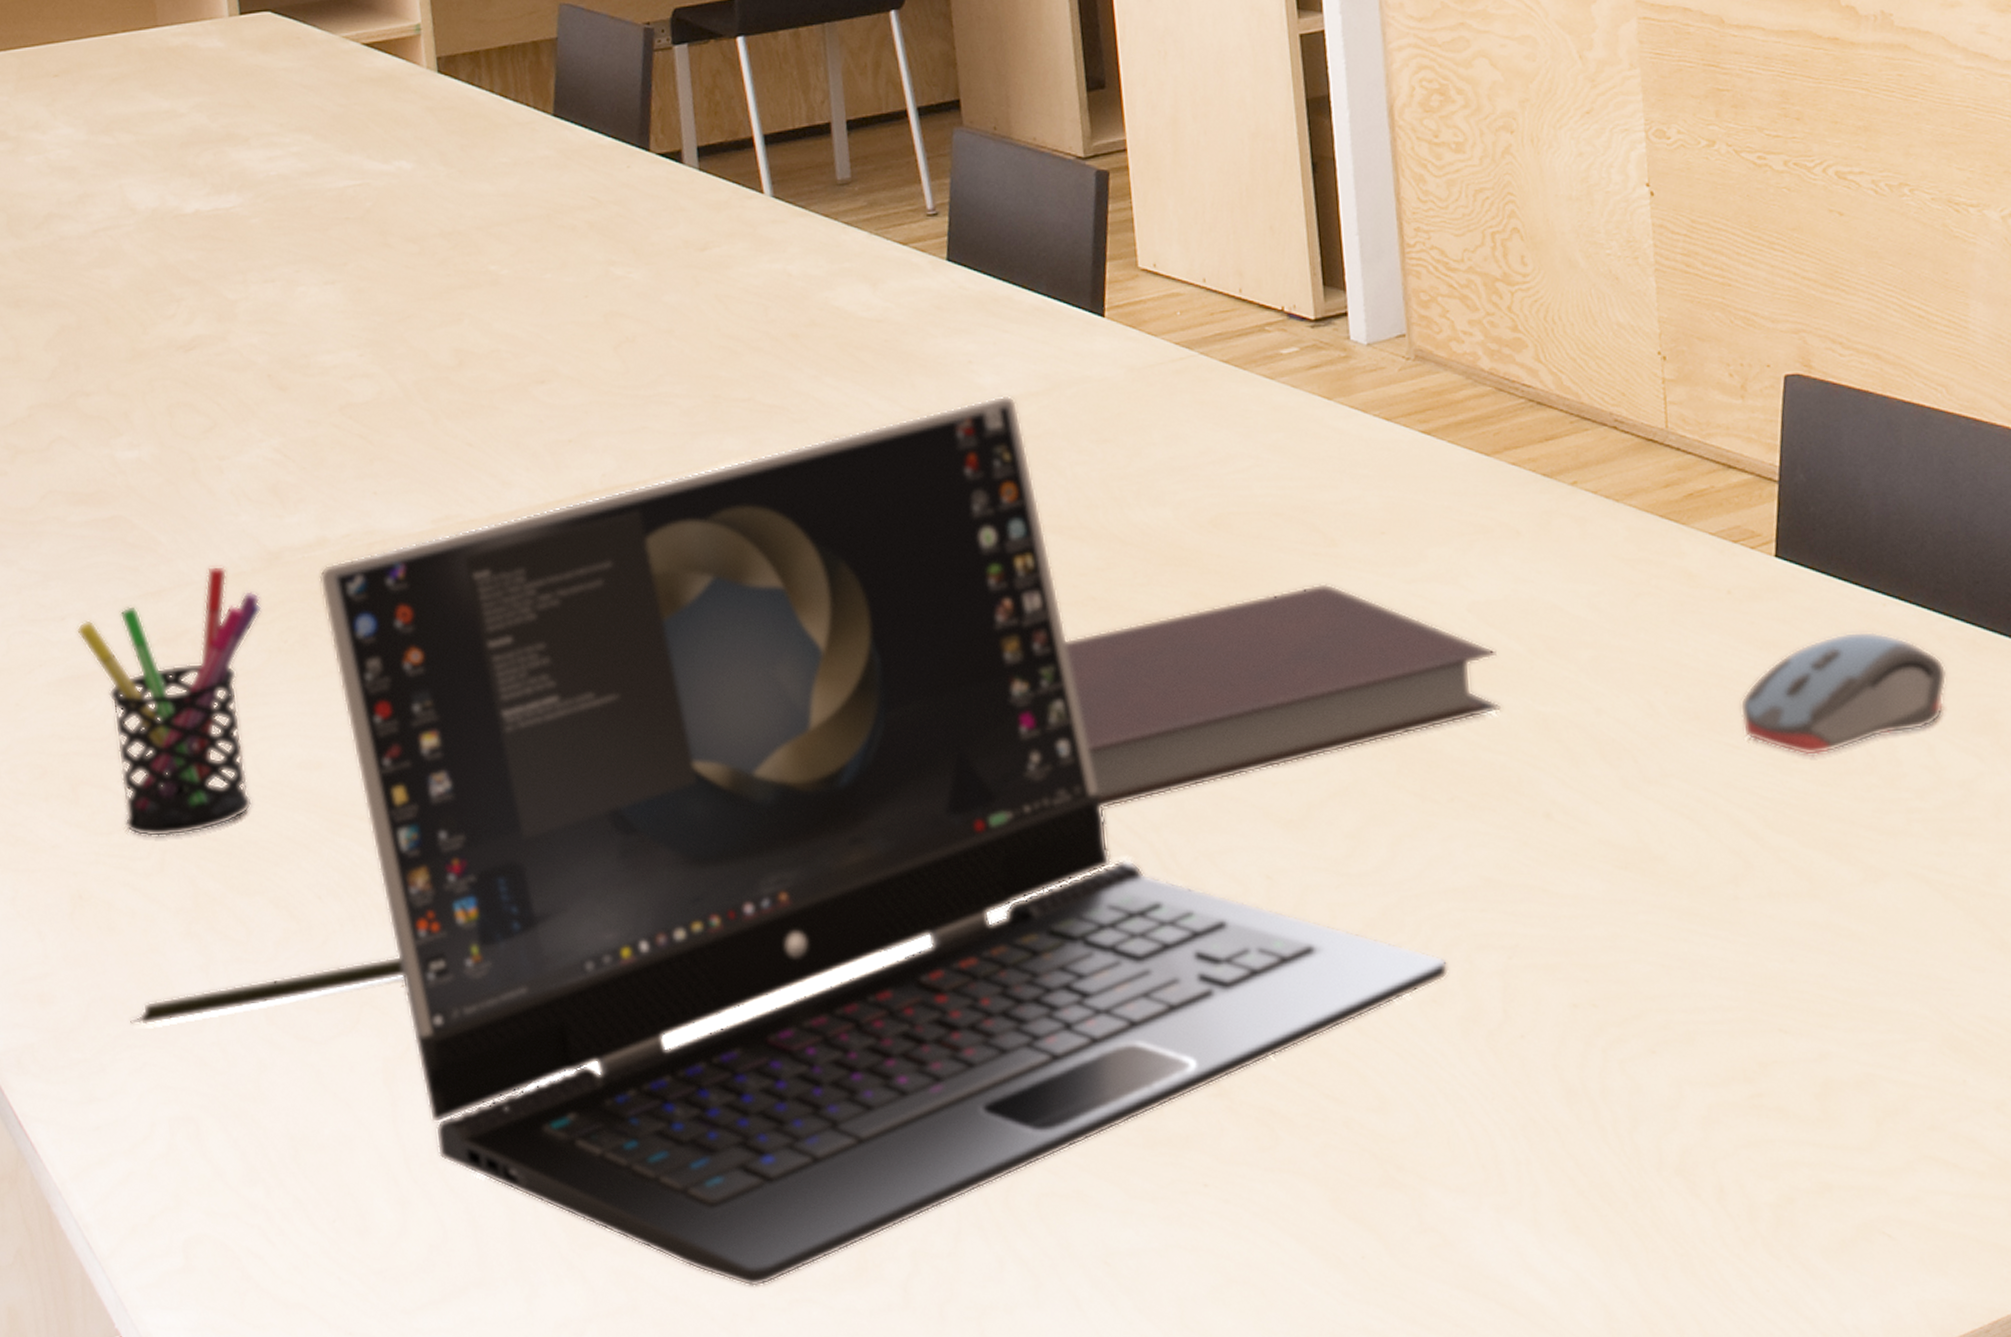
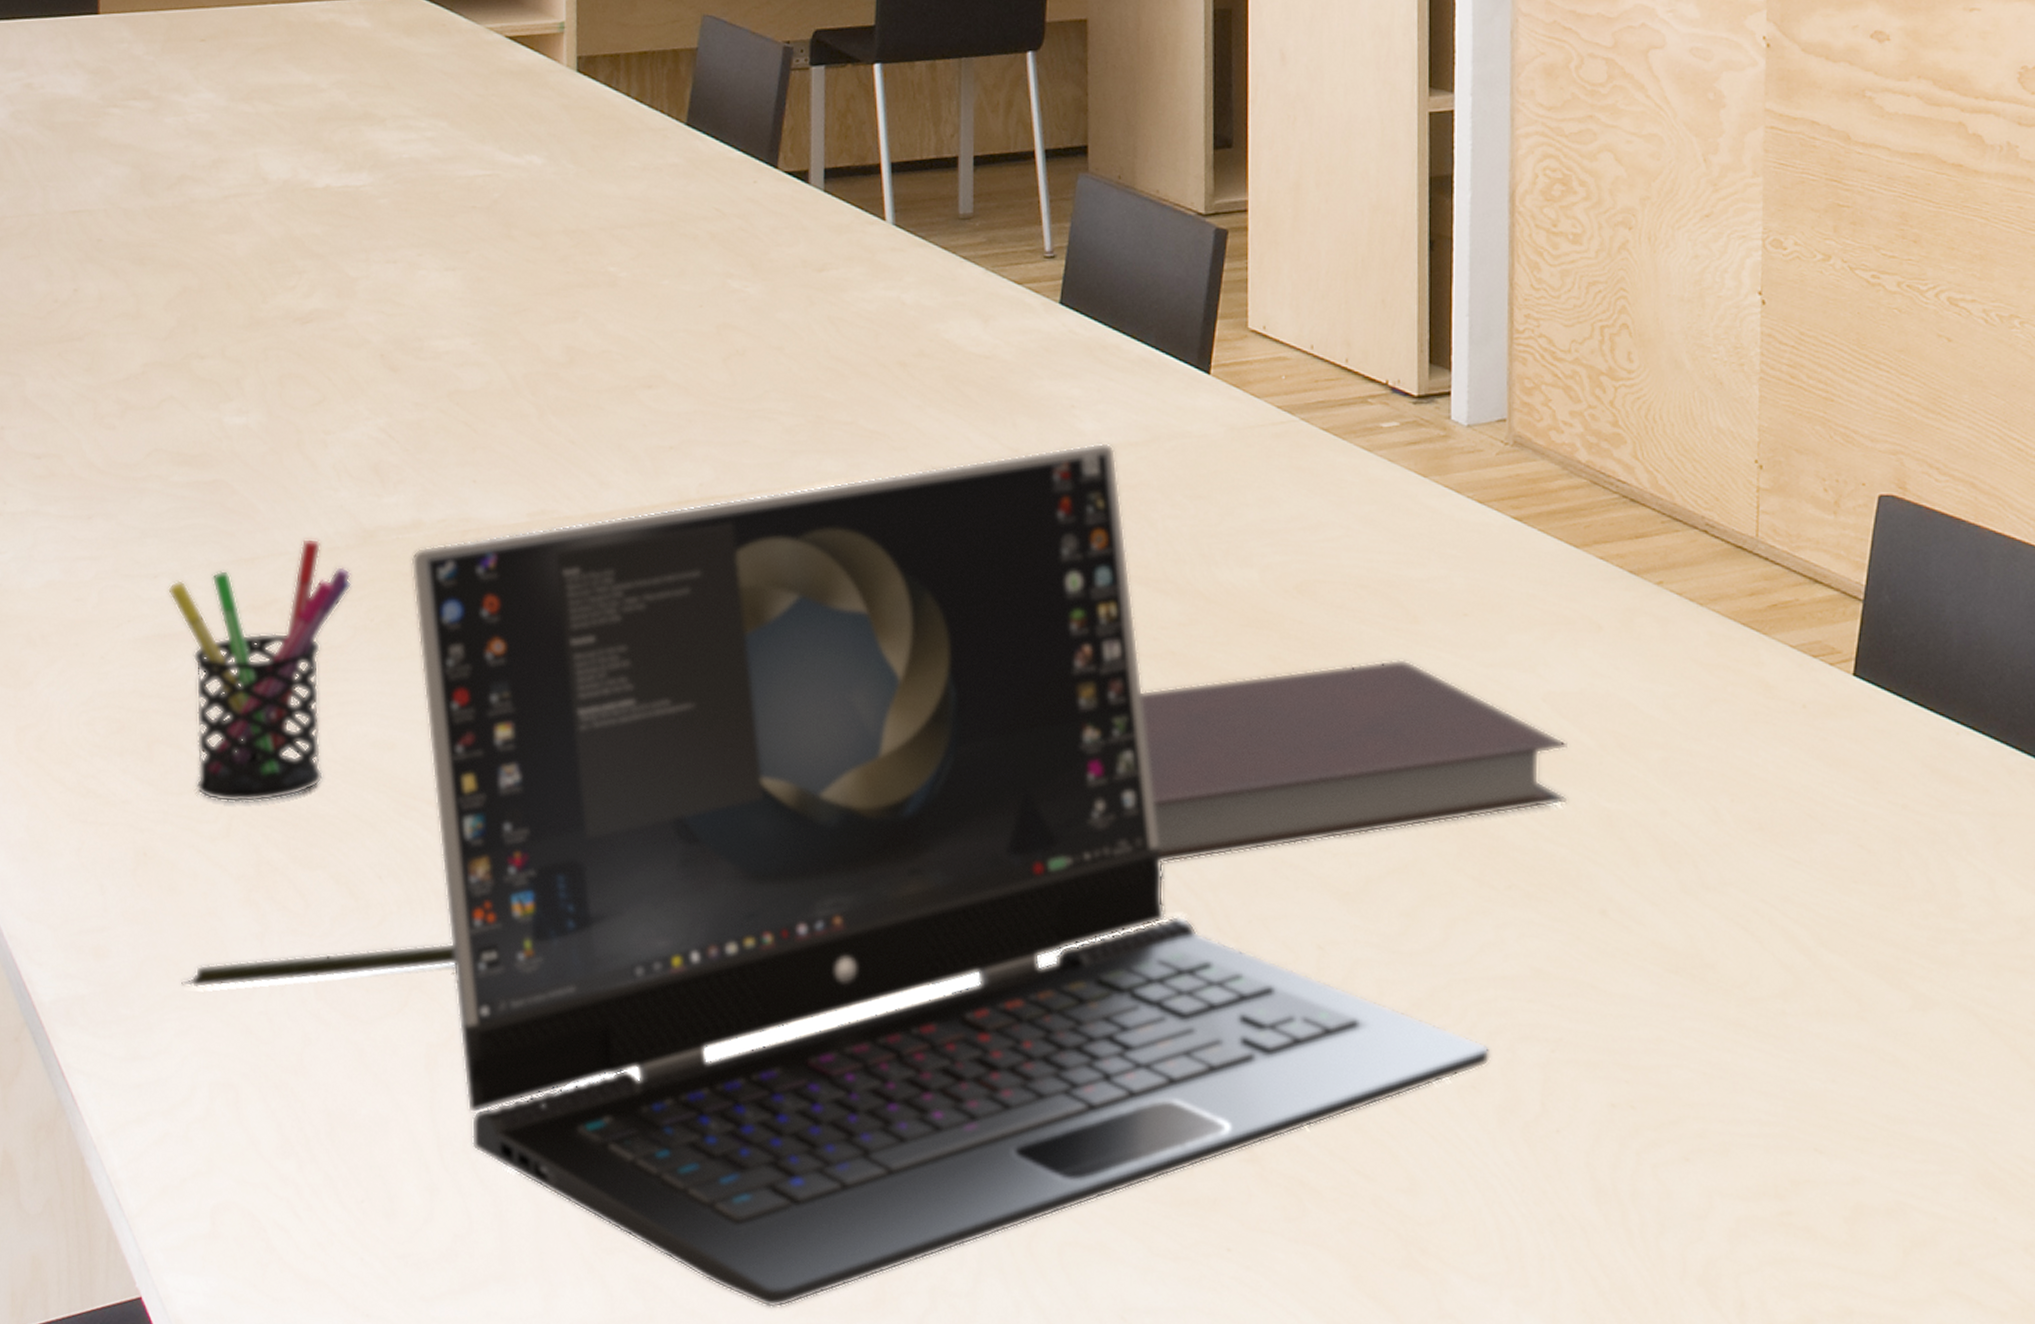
computer mouse: present [1739,631,1947,756] -> none [1804,757,2014,878]

